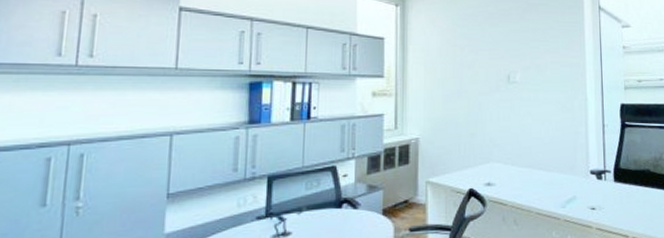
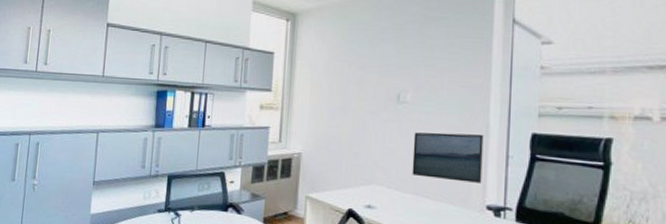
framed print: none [525,107,585,152] -> present [412,132,484,183]

